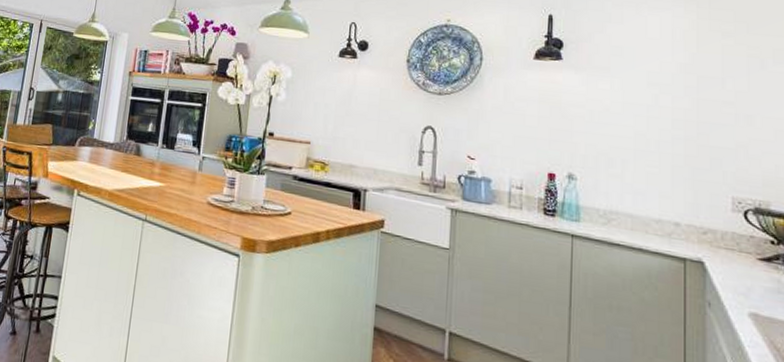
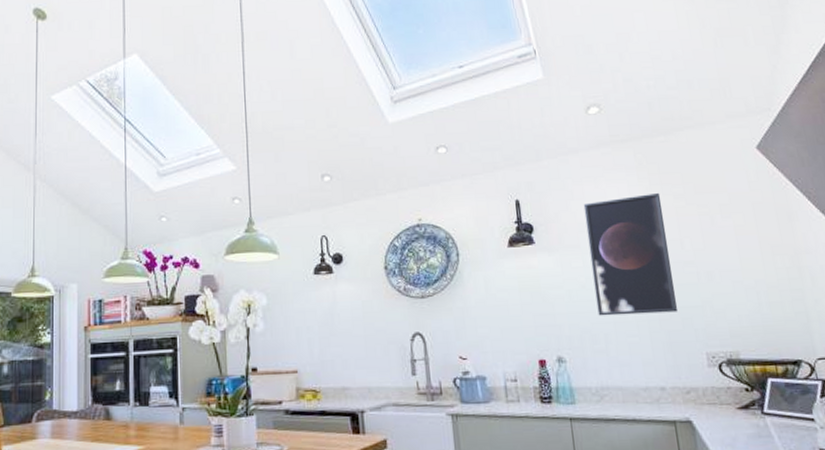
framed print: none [618,27,708,151] -> present [583,192,679,316]

